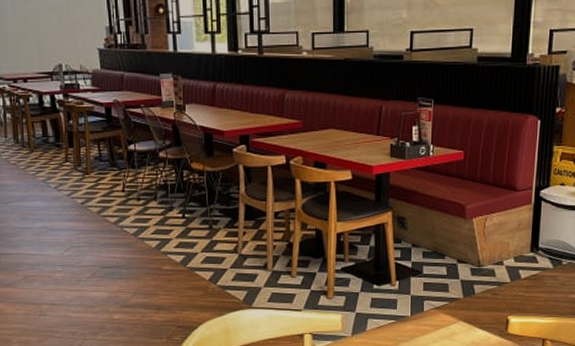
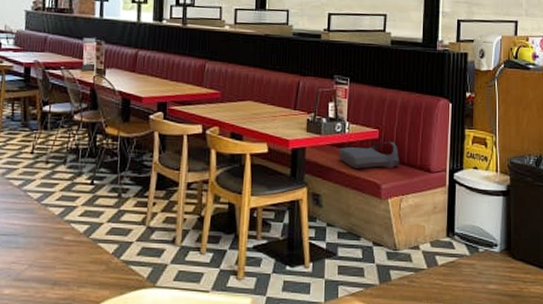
bag: none [423,162,485,191] -> present [338,141,400,169]

